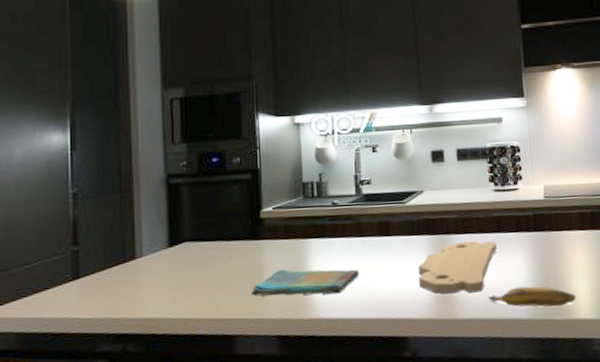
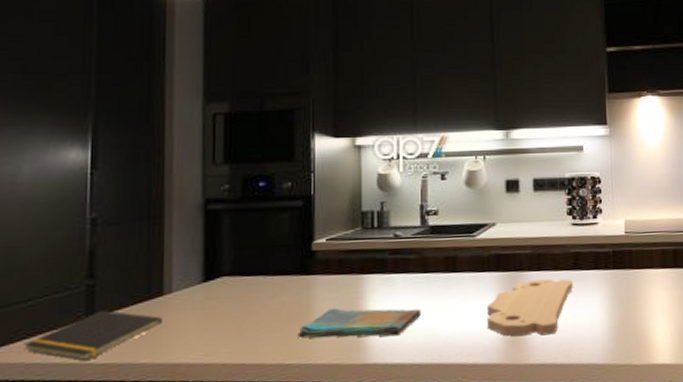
notepad: none [24,272,136,317] -> present [24,310,162,362]
banana: present [487,286,576,307] -> none [561,328,655,351]

